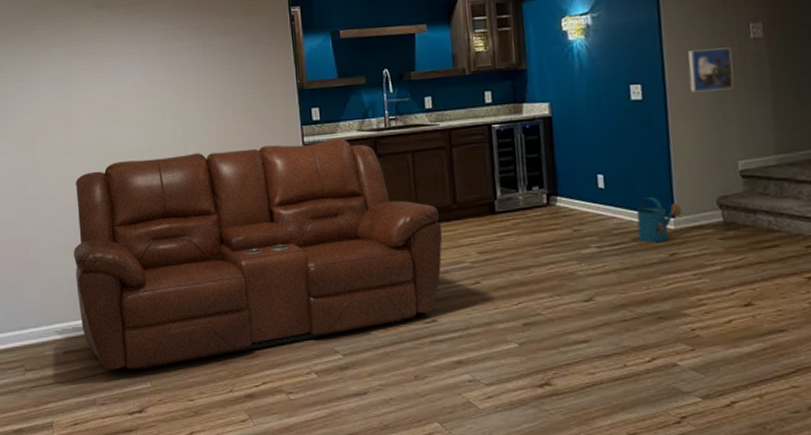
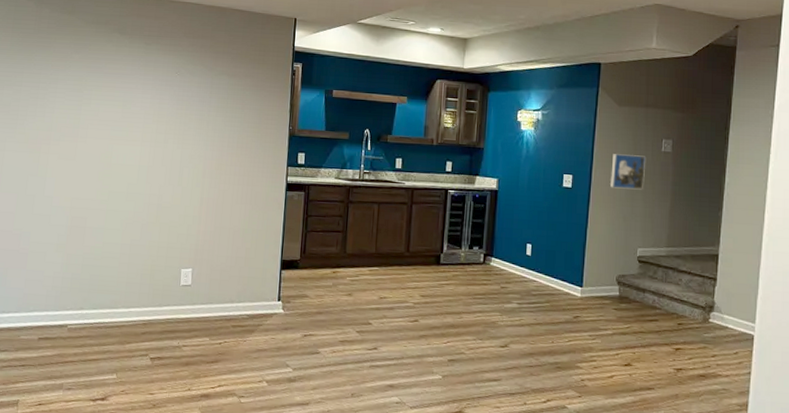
sofa: present [73,137,443,371] -> none [59,174,394,363]
watering can: present [636,197,682,243] -> none [551,268,589,306]

